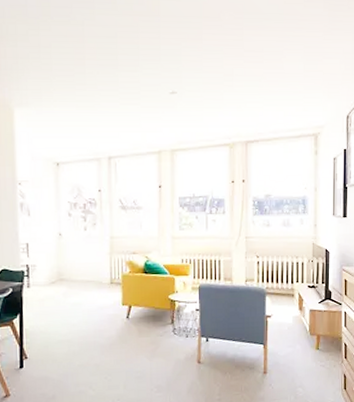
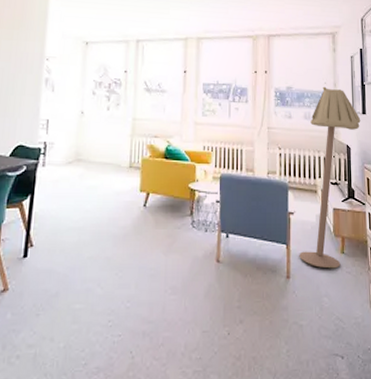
floor lamp: none [276,192,341,364] -> present [299,86,361,269]

